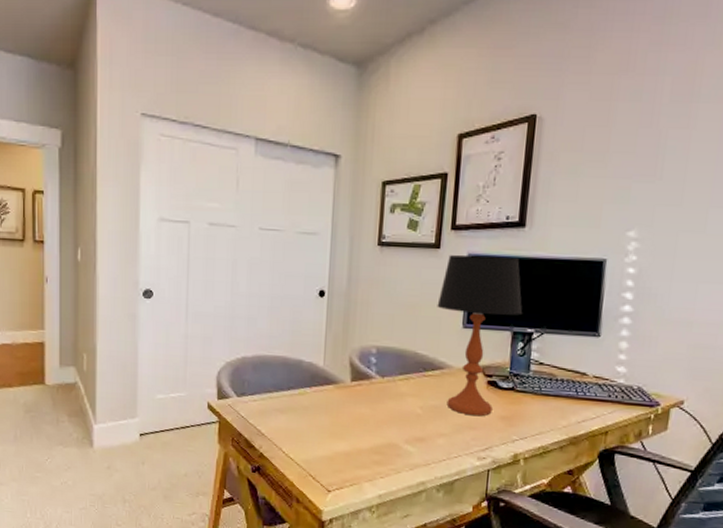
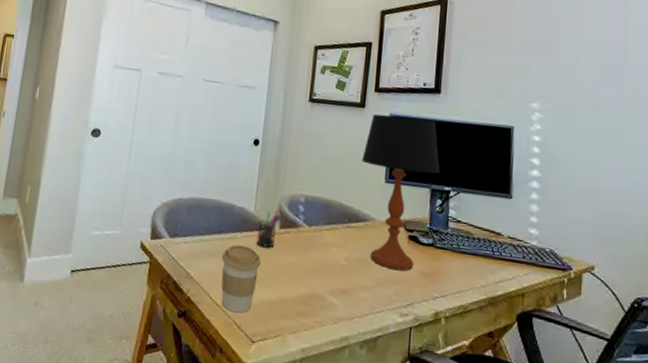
coffee cup: none [293,400,333,465] -> present [221,244,261,313]
pen holder: none [325,362,352,401] -> present [256,209,281,248]

